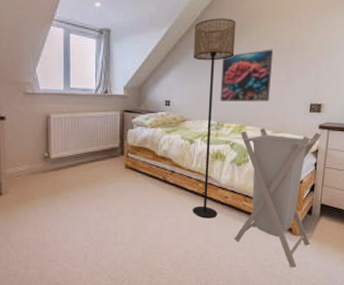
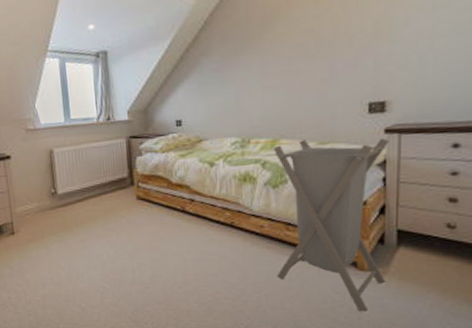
floor lamp: present [193,18,236,218] -> none [203,14,257,252]
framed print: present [220,49,274,102] -> none [241,42,310,114]

